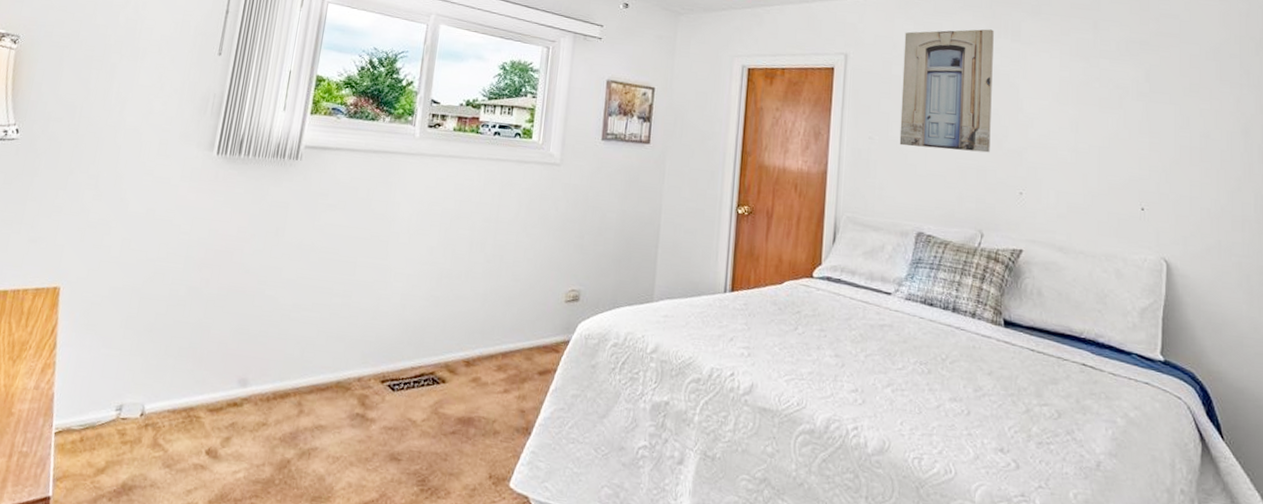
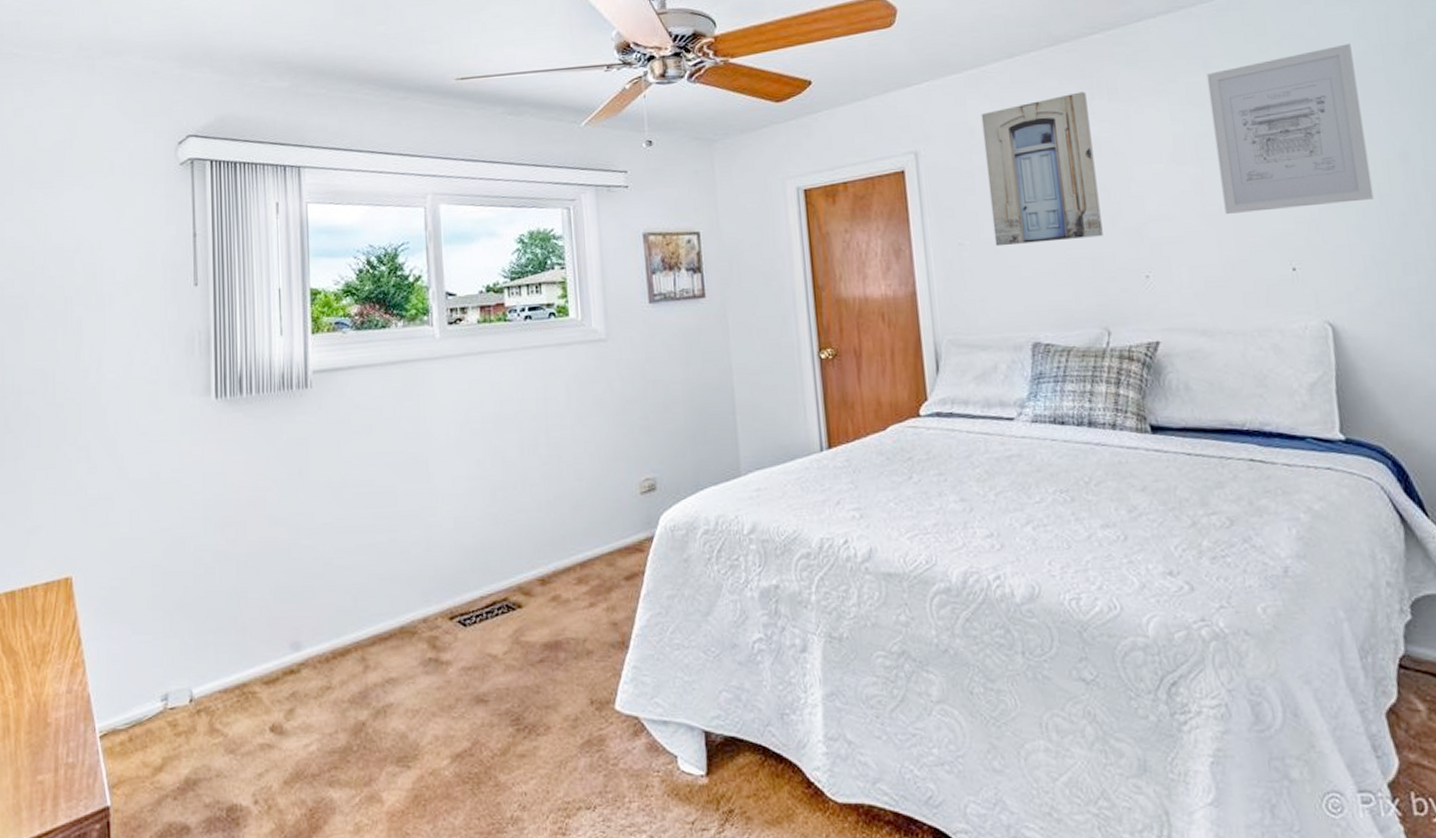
wall art: none [1093,30,1217,163] -> present [1206,43,1374,214]

